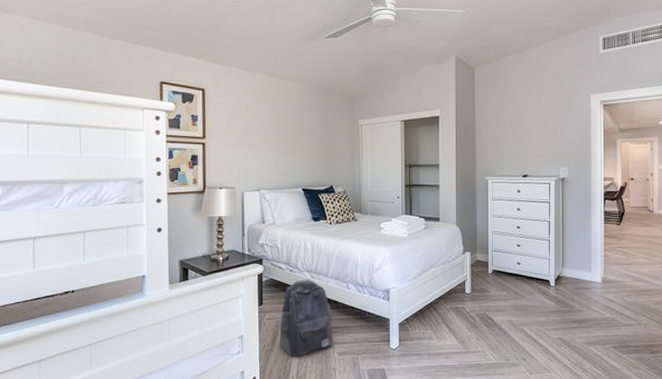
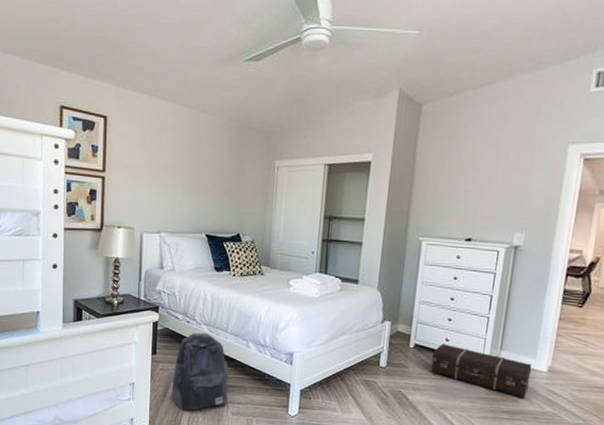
suitcase: none [508,267,590,308] -> present [431,343,532,398]

